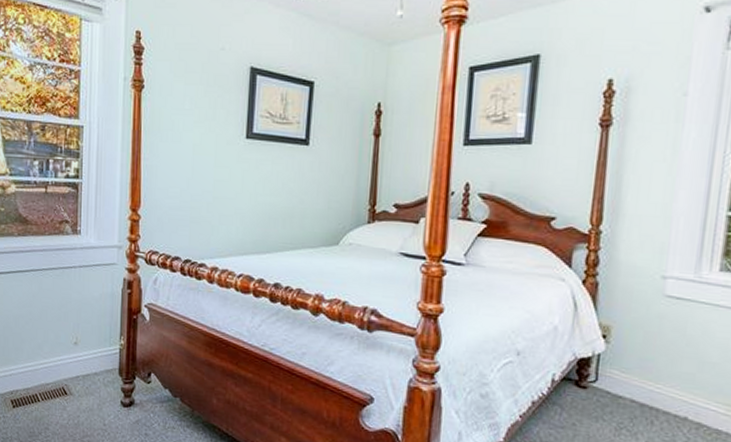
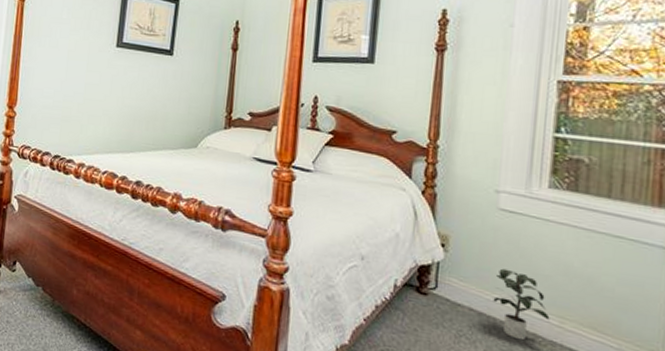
potted plant: none [656,357,716,430] -> present [493,268,550,341]

